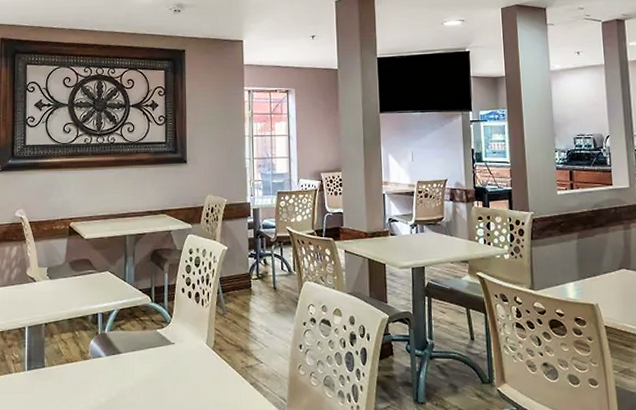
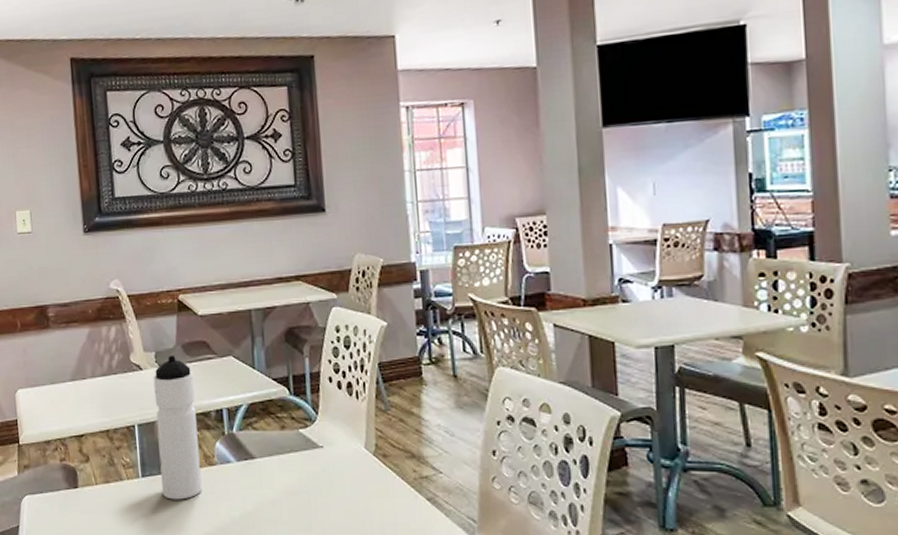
water bottle: none [44,270,76,389] -> present [153,355,202,500]

